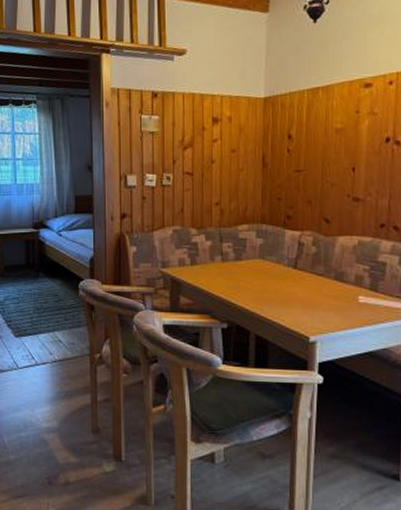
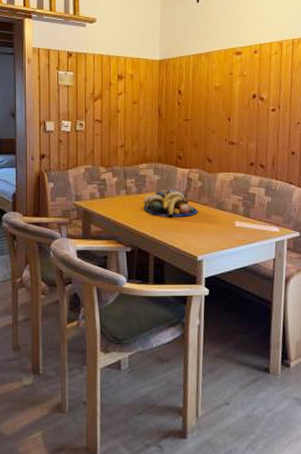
fruit bowl: none [242,255,311,290] -> present [143,189,198,218]

